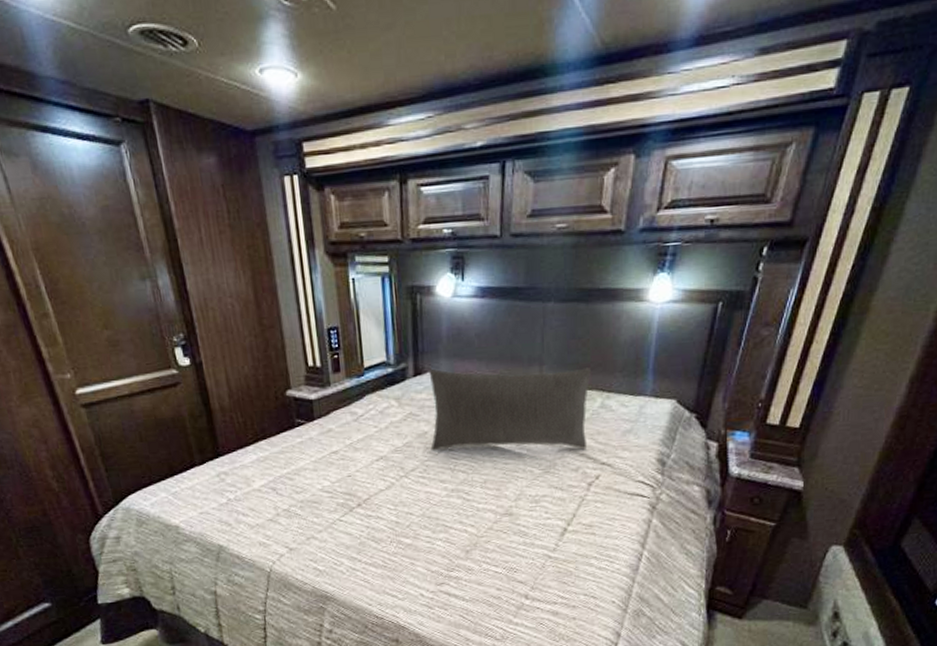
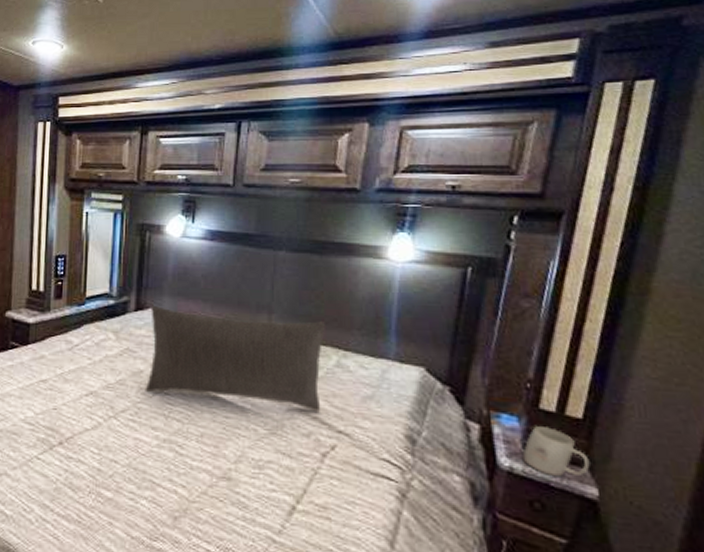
mug: none [749,437,800,476] -> present [522,425,590,476]

